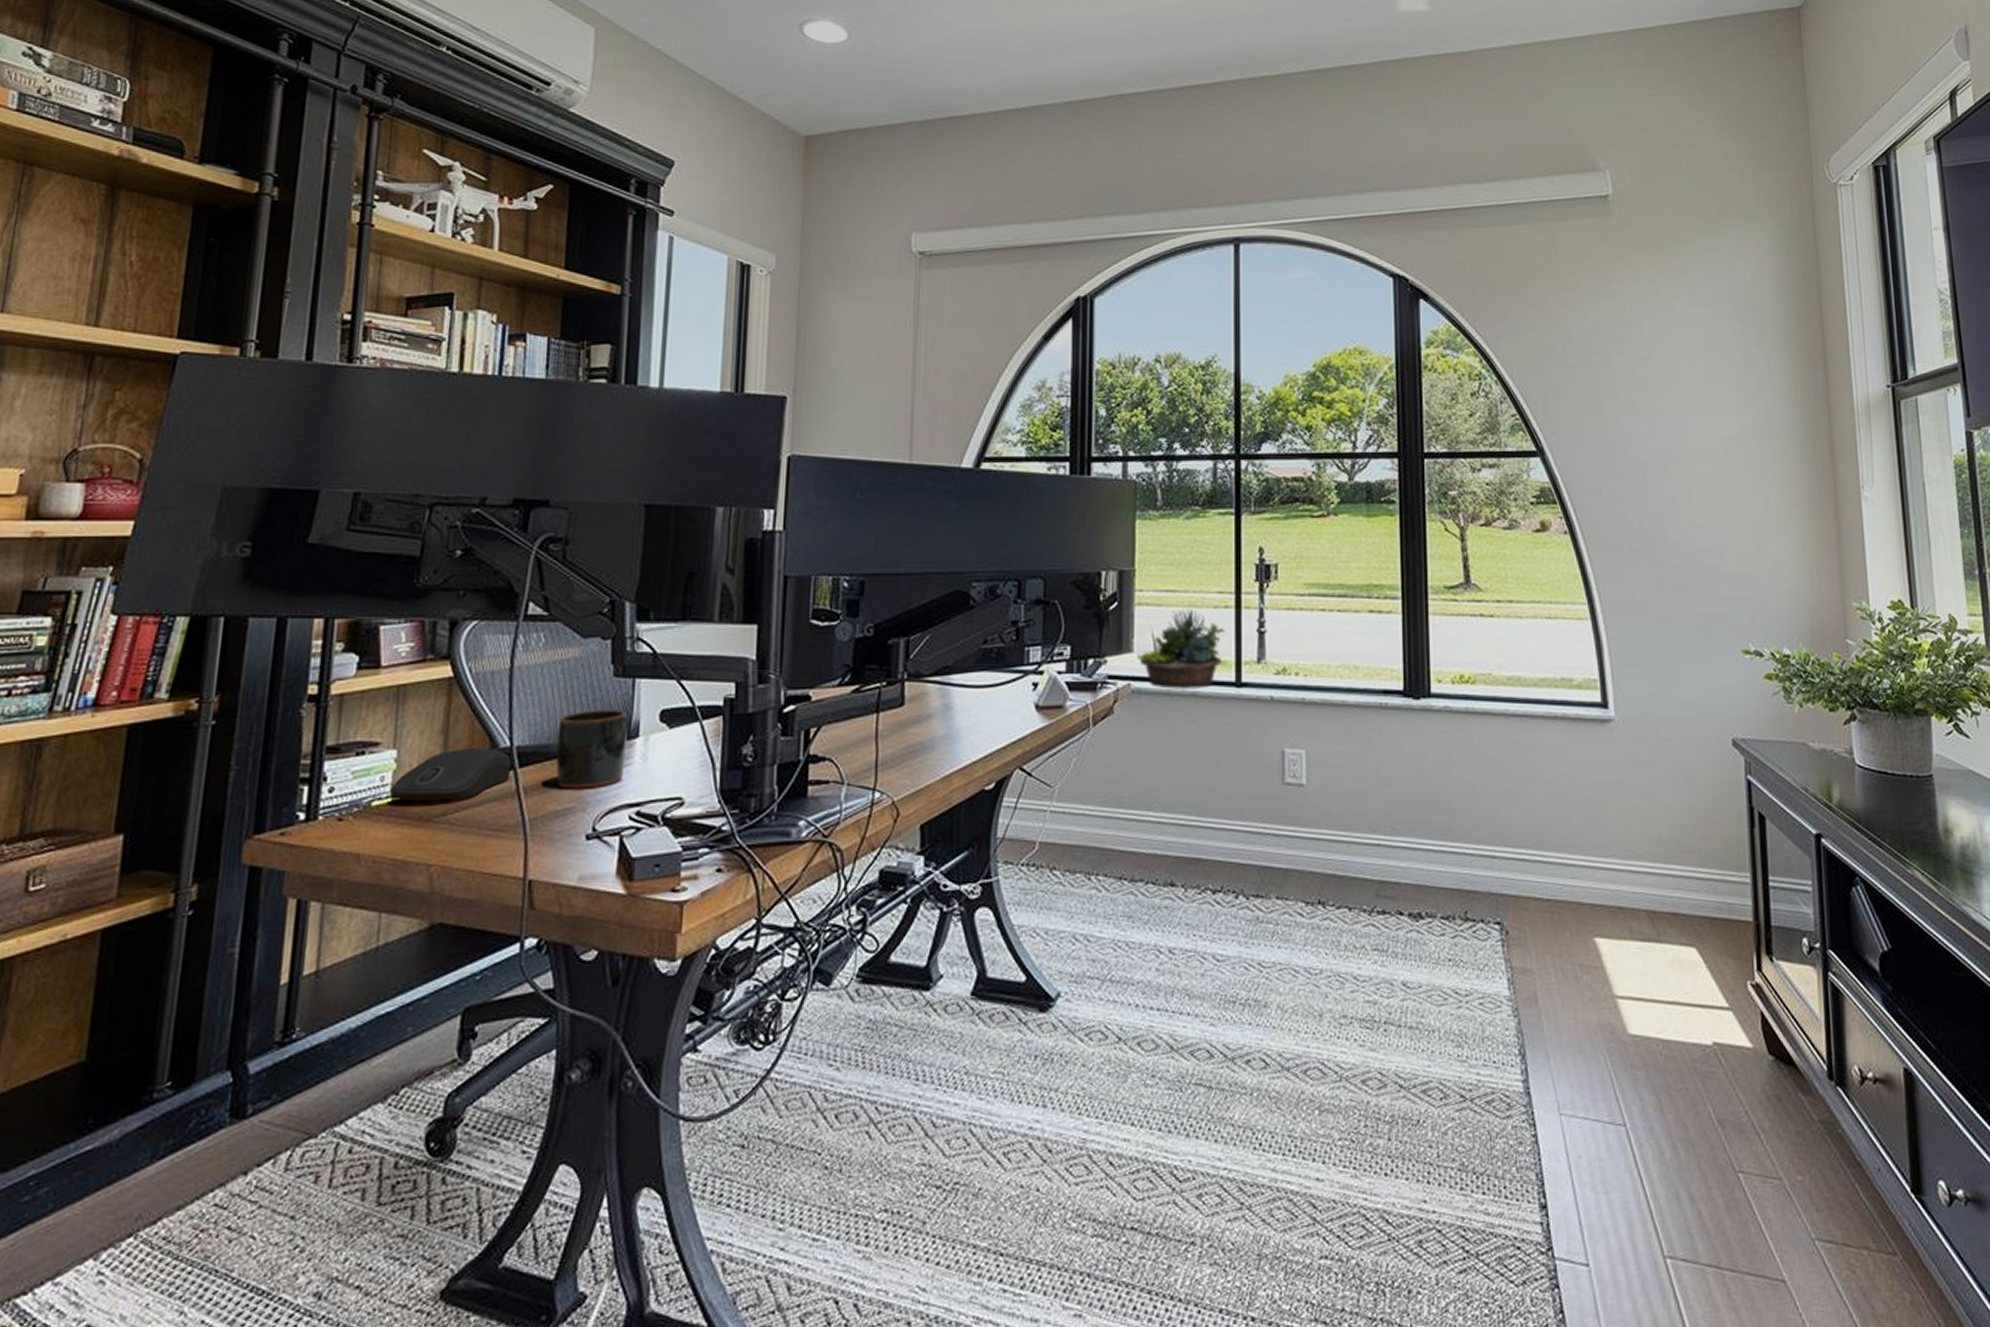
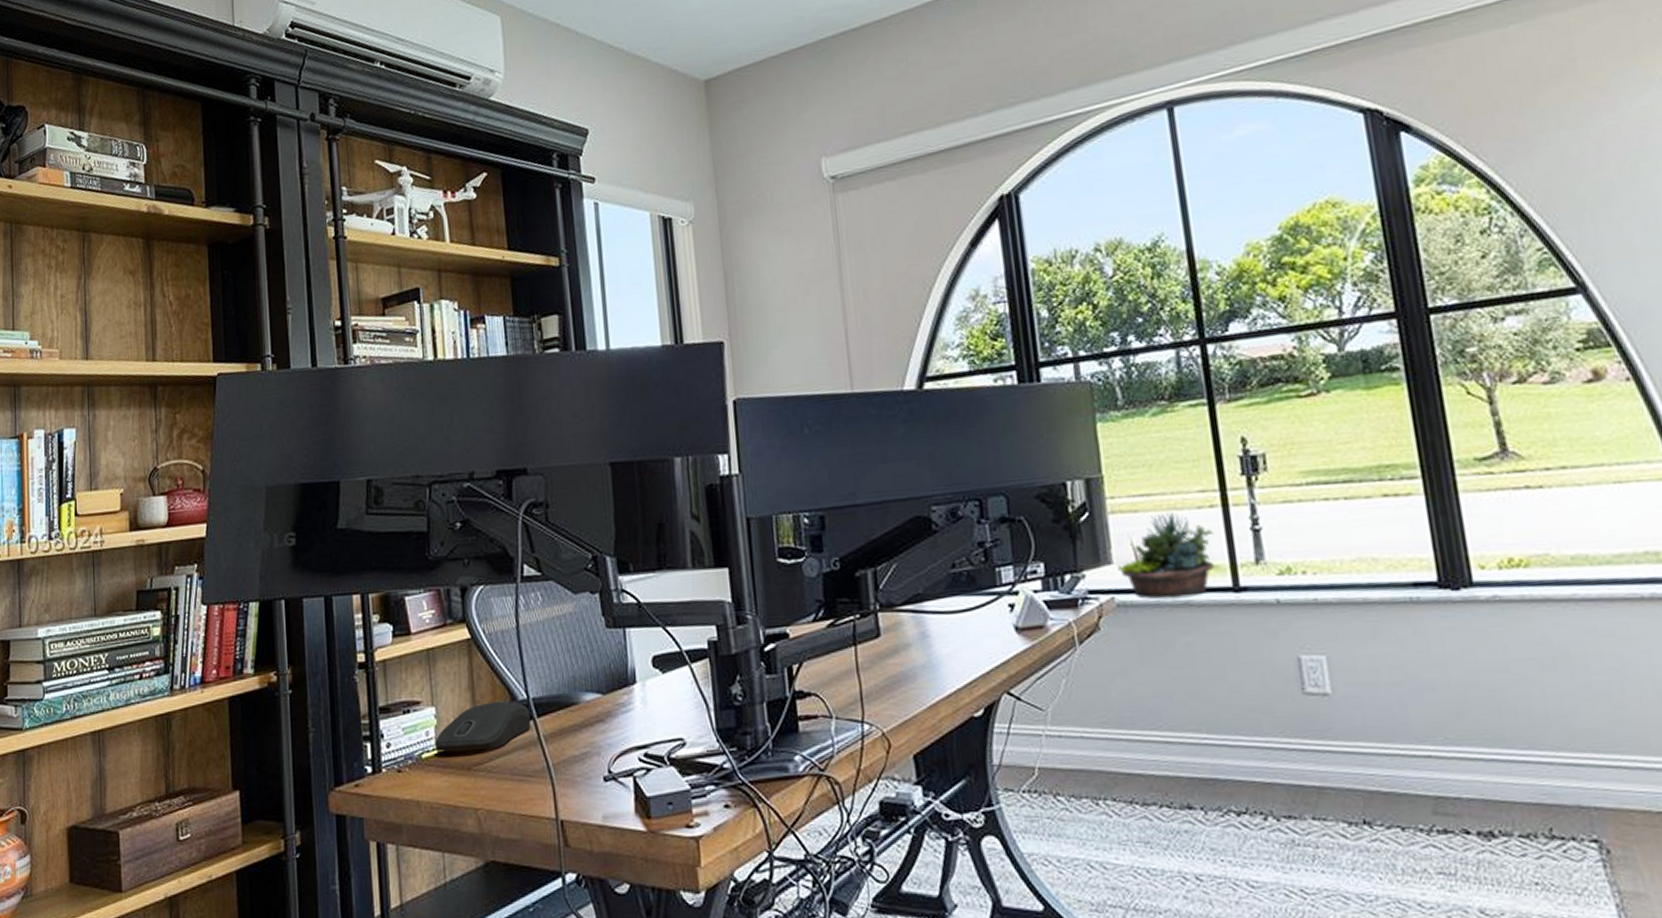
mug: present [555,710,628,789] -> none [565,658,628,735]

